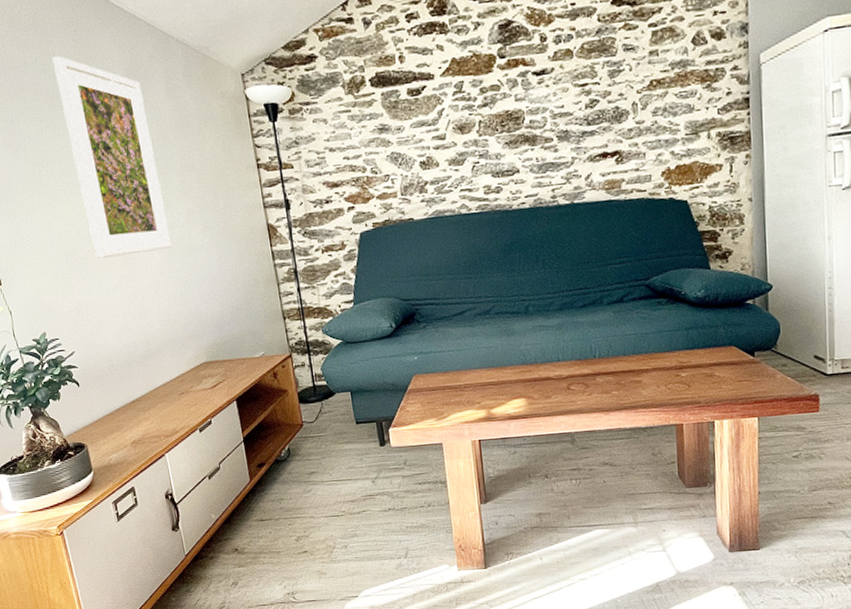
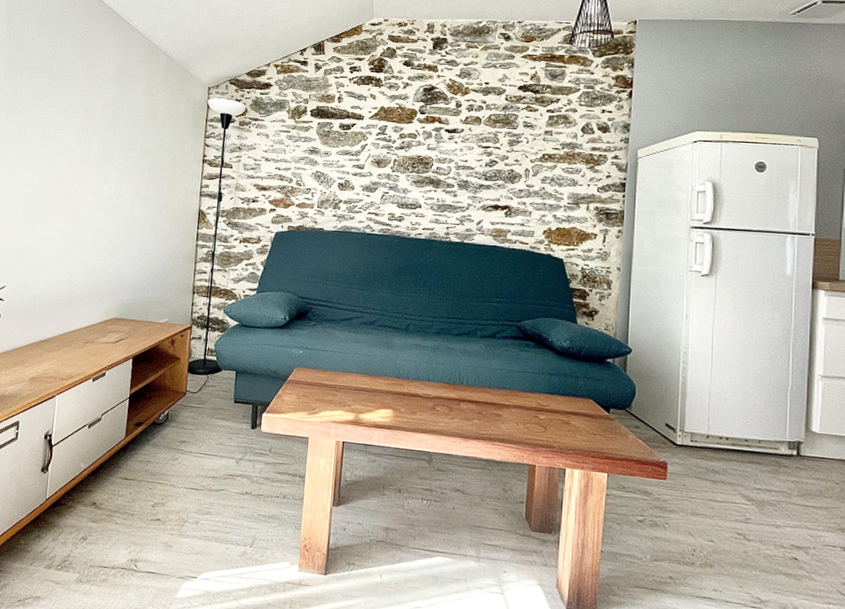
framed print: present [52,55,172,259] -> none [49,47,126,214]

